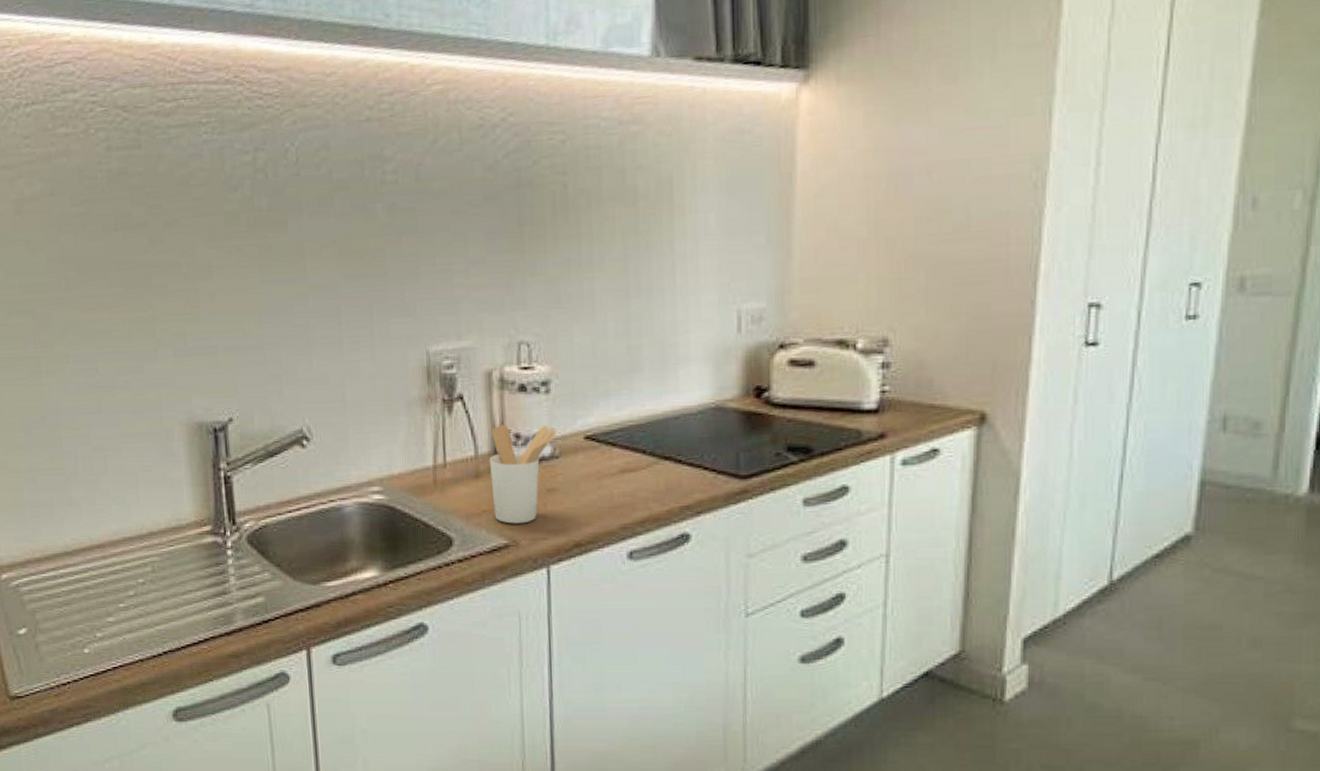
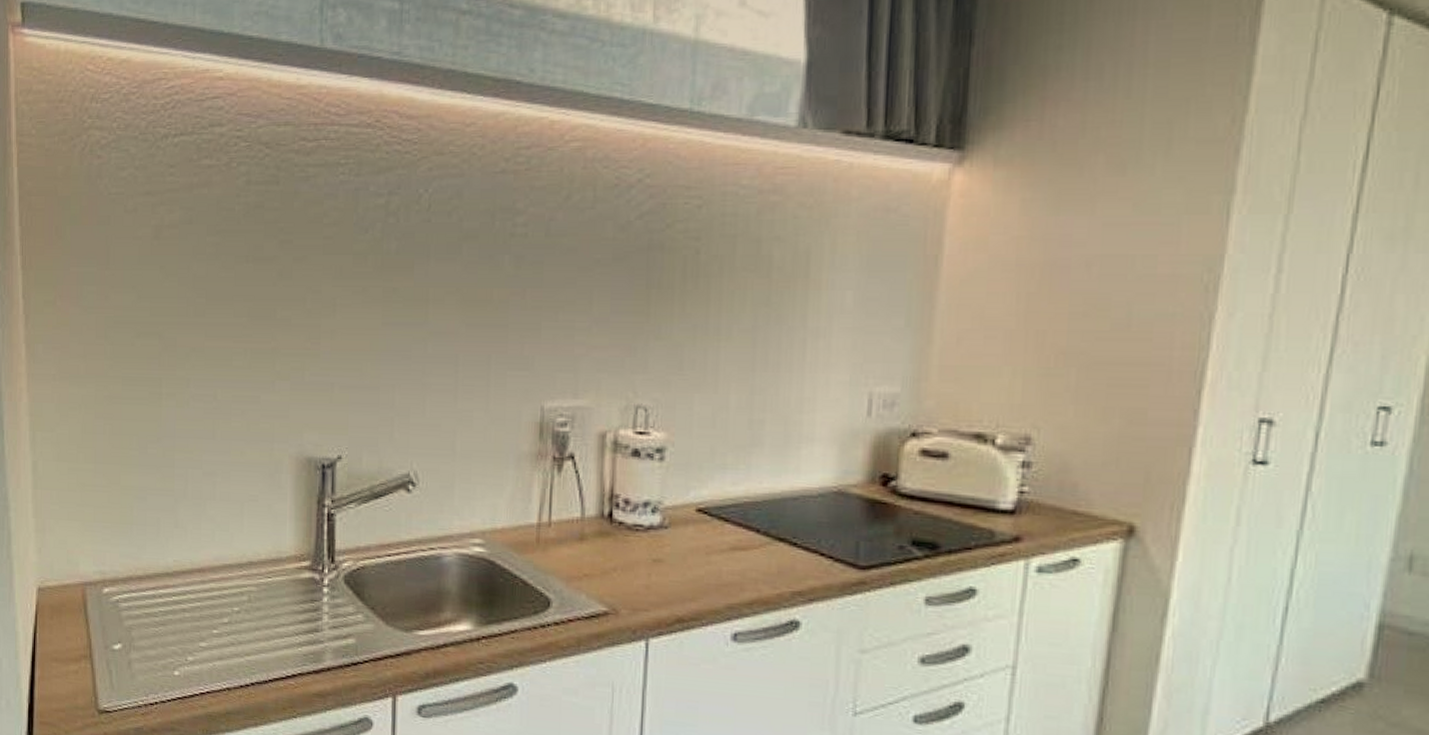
utensil holder: present [490,424,558,524] -> none [595,488,669,592]

